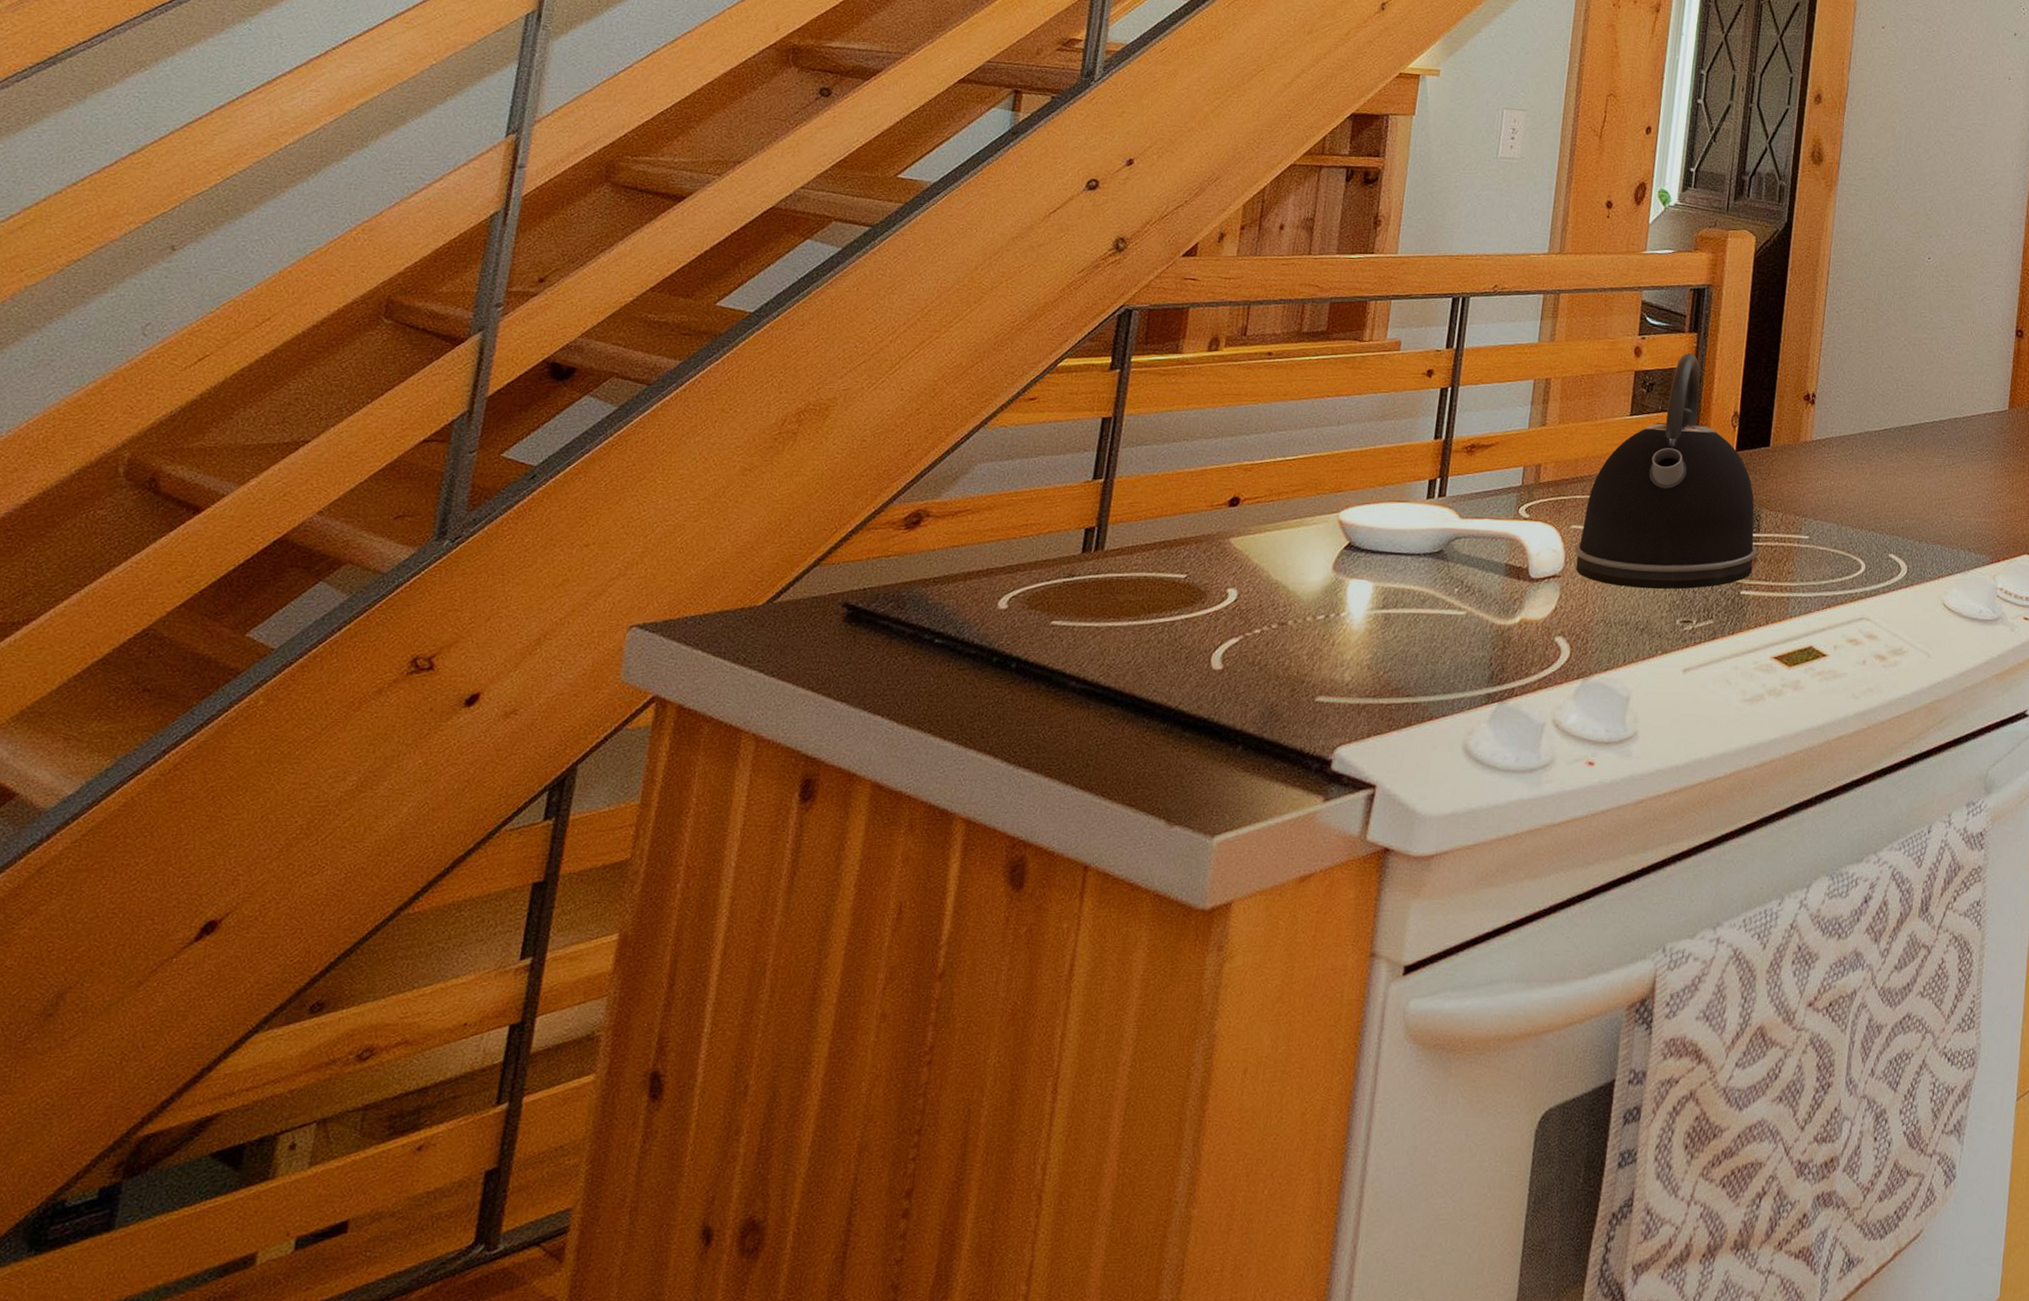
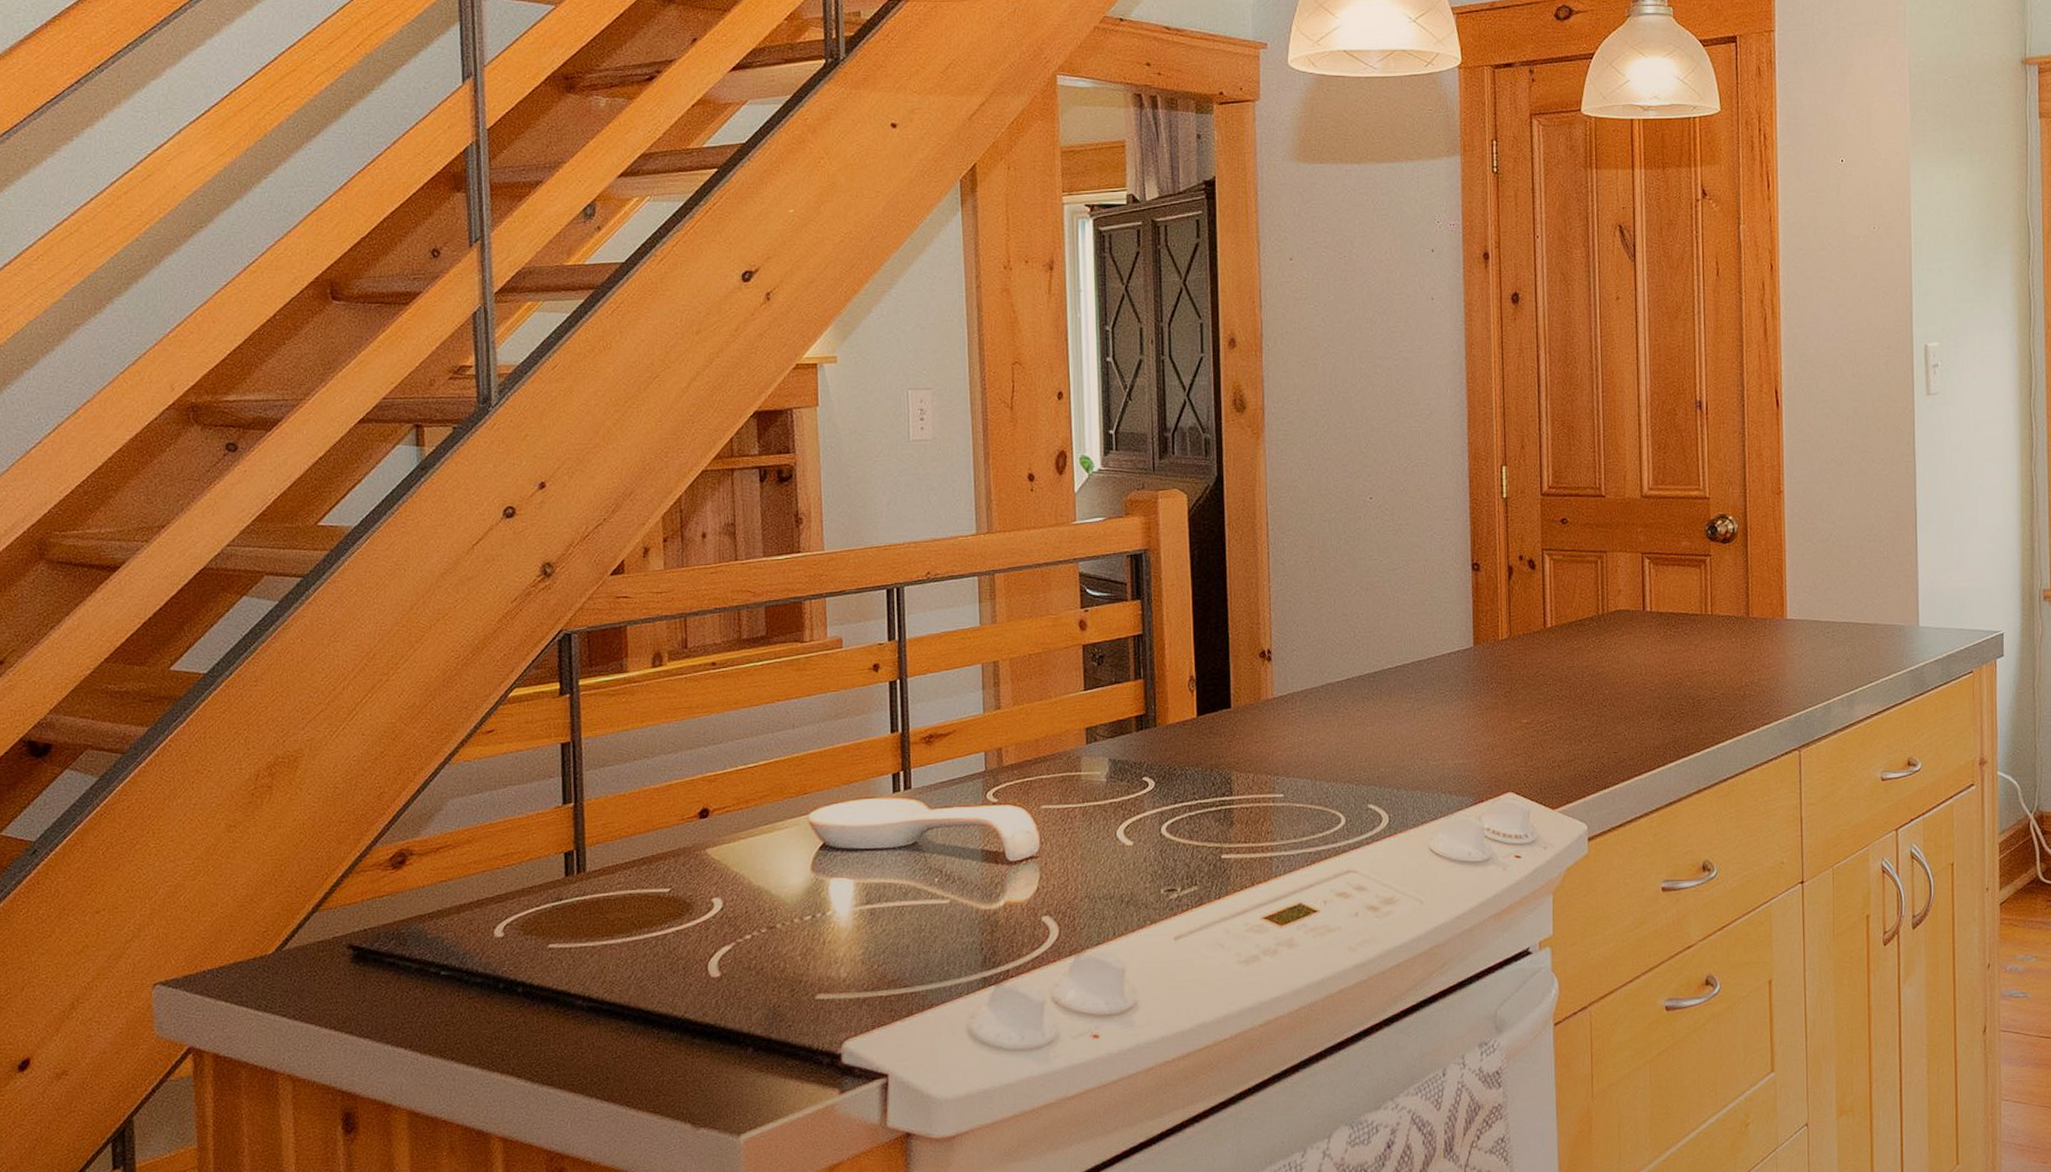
kettle: present [1574,353,1757,590] -> none [1048,621,1232,862]

